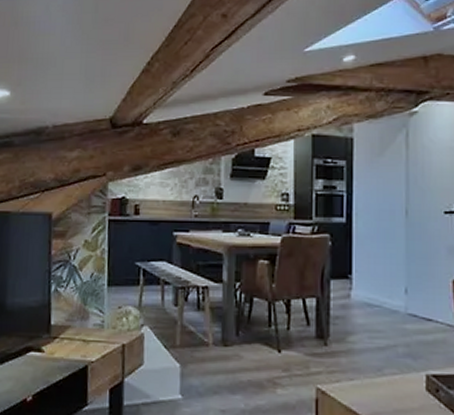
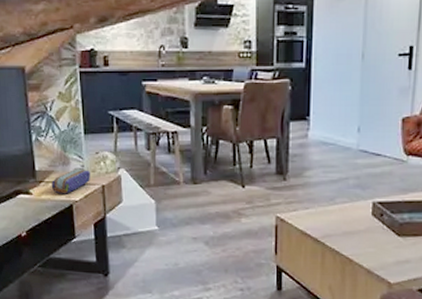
pencil case: none [66,324,110,353] -> present [51,168,90,194]

